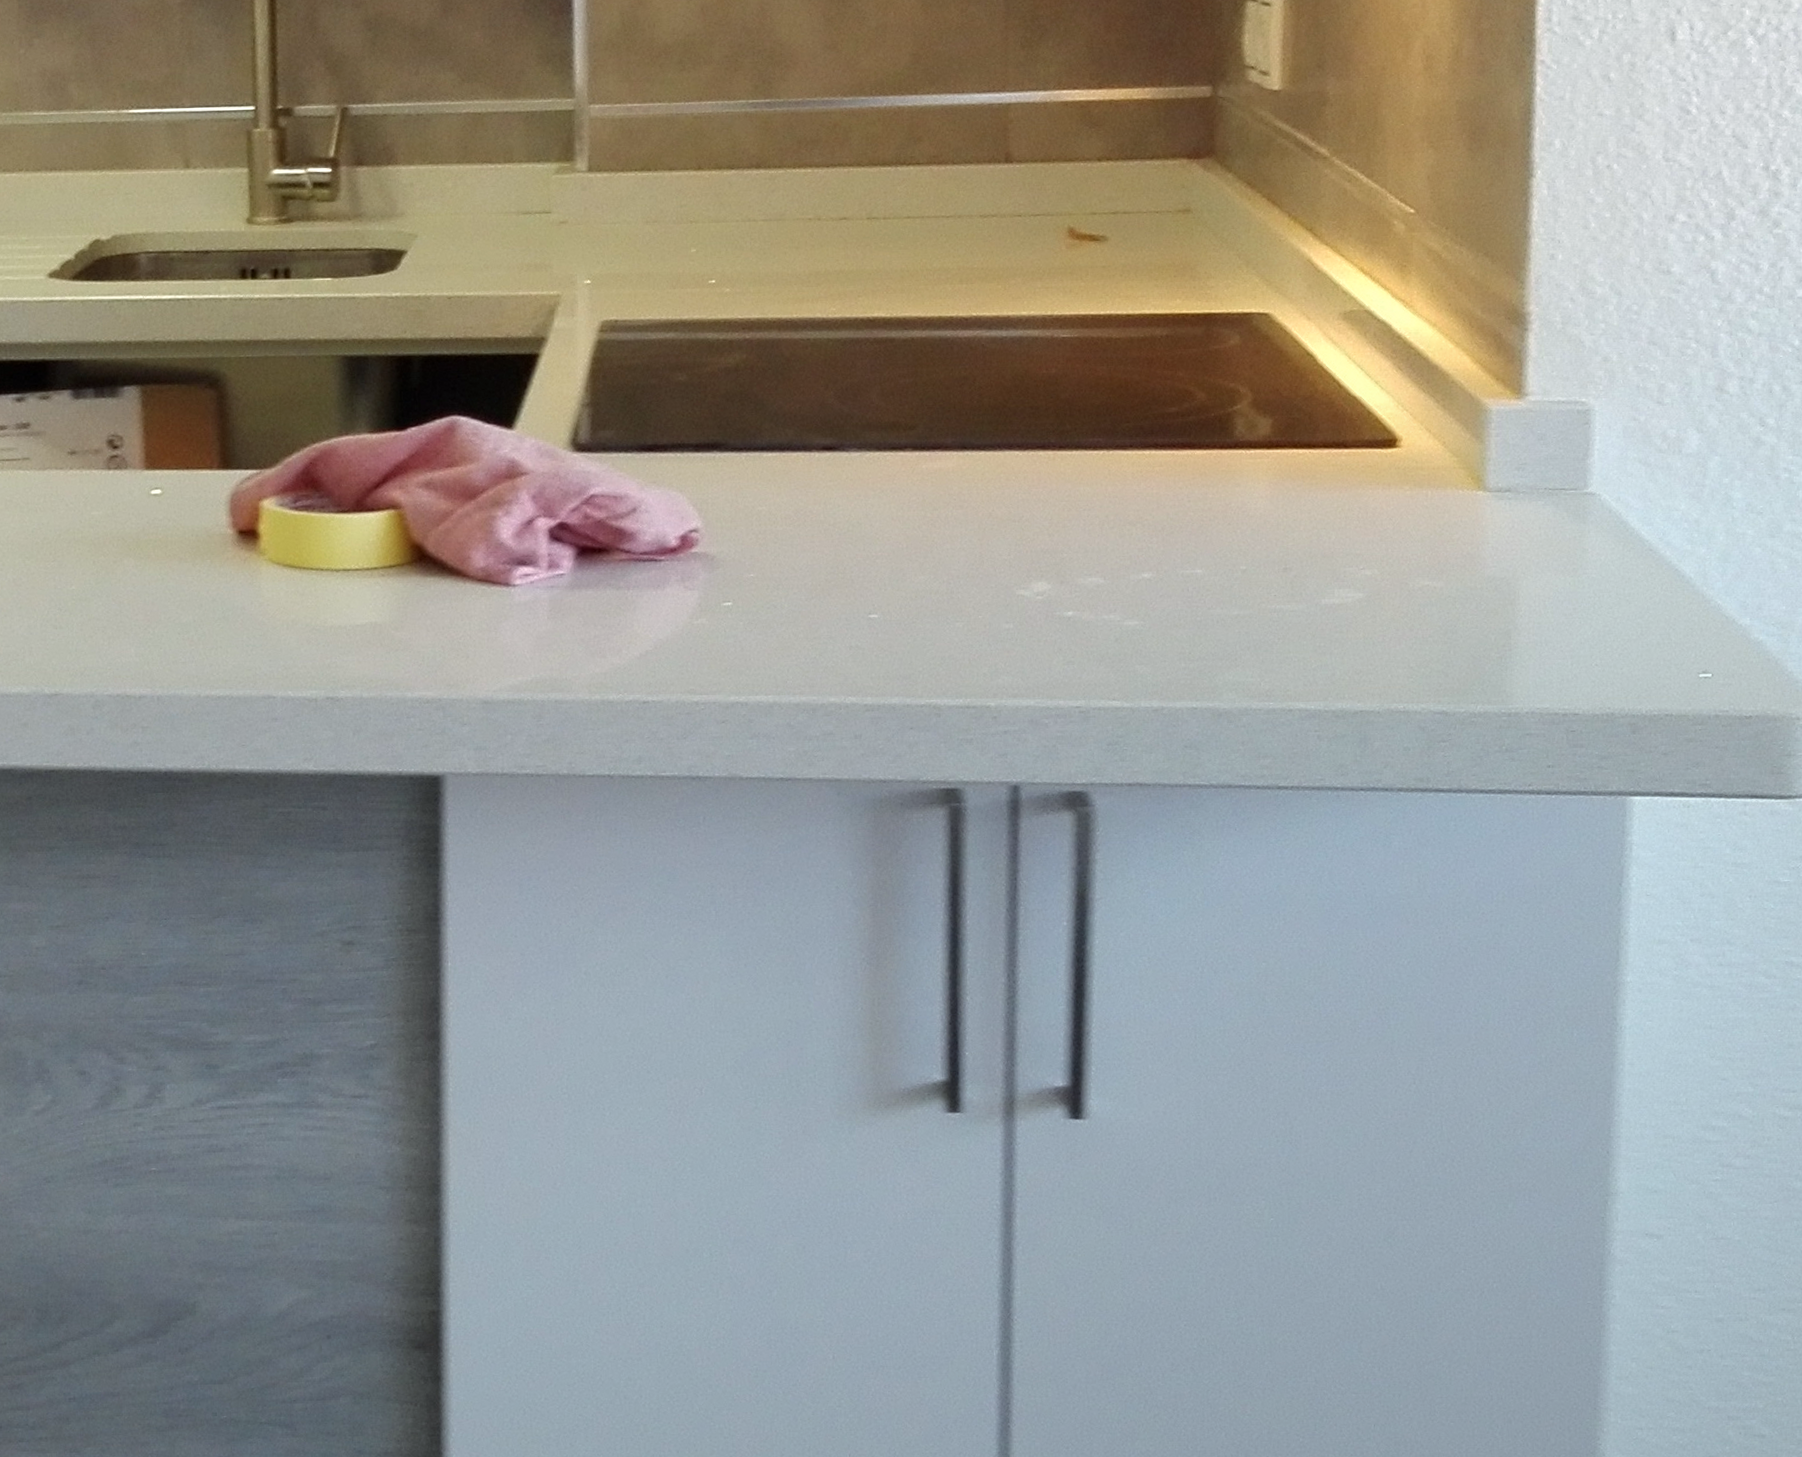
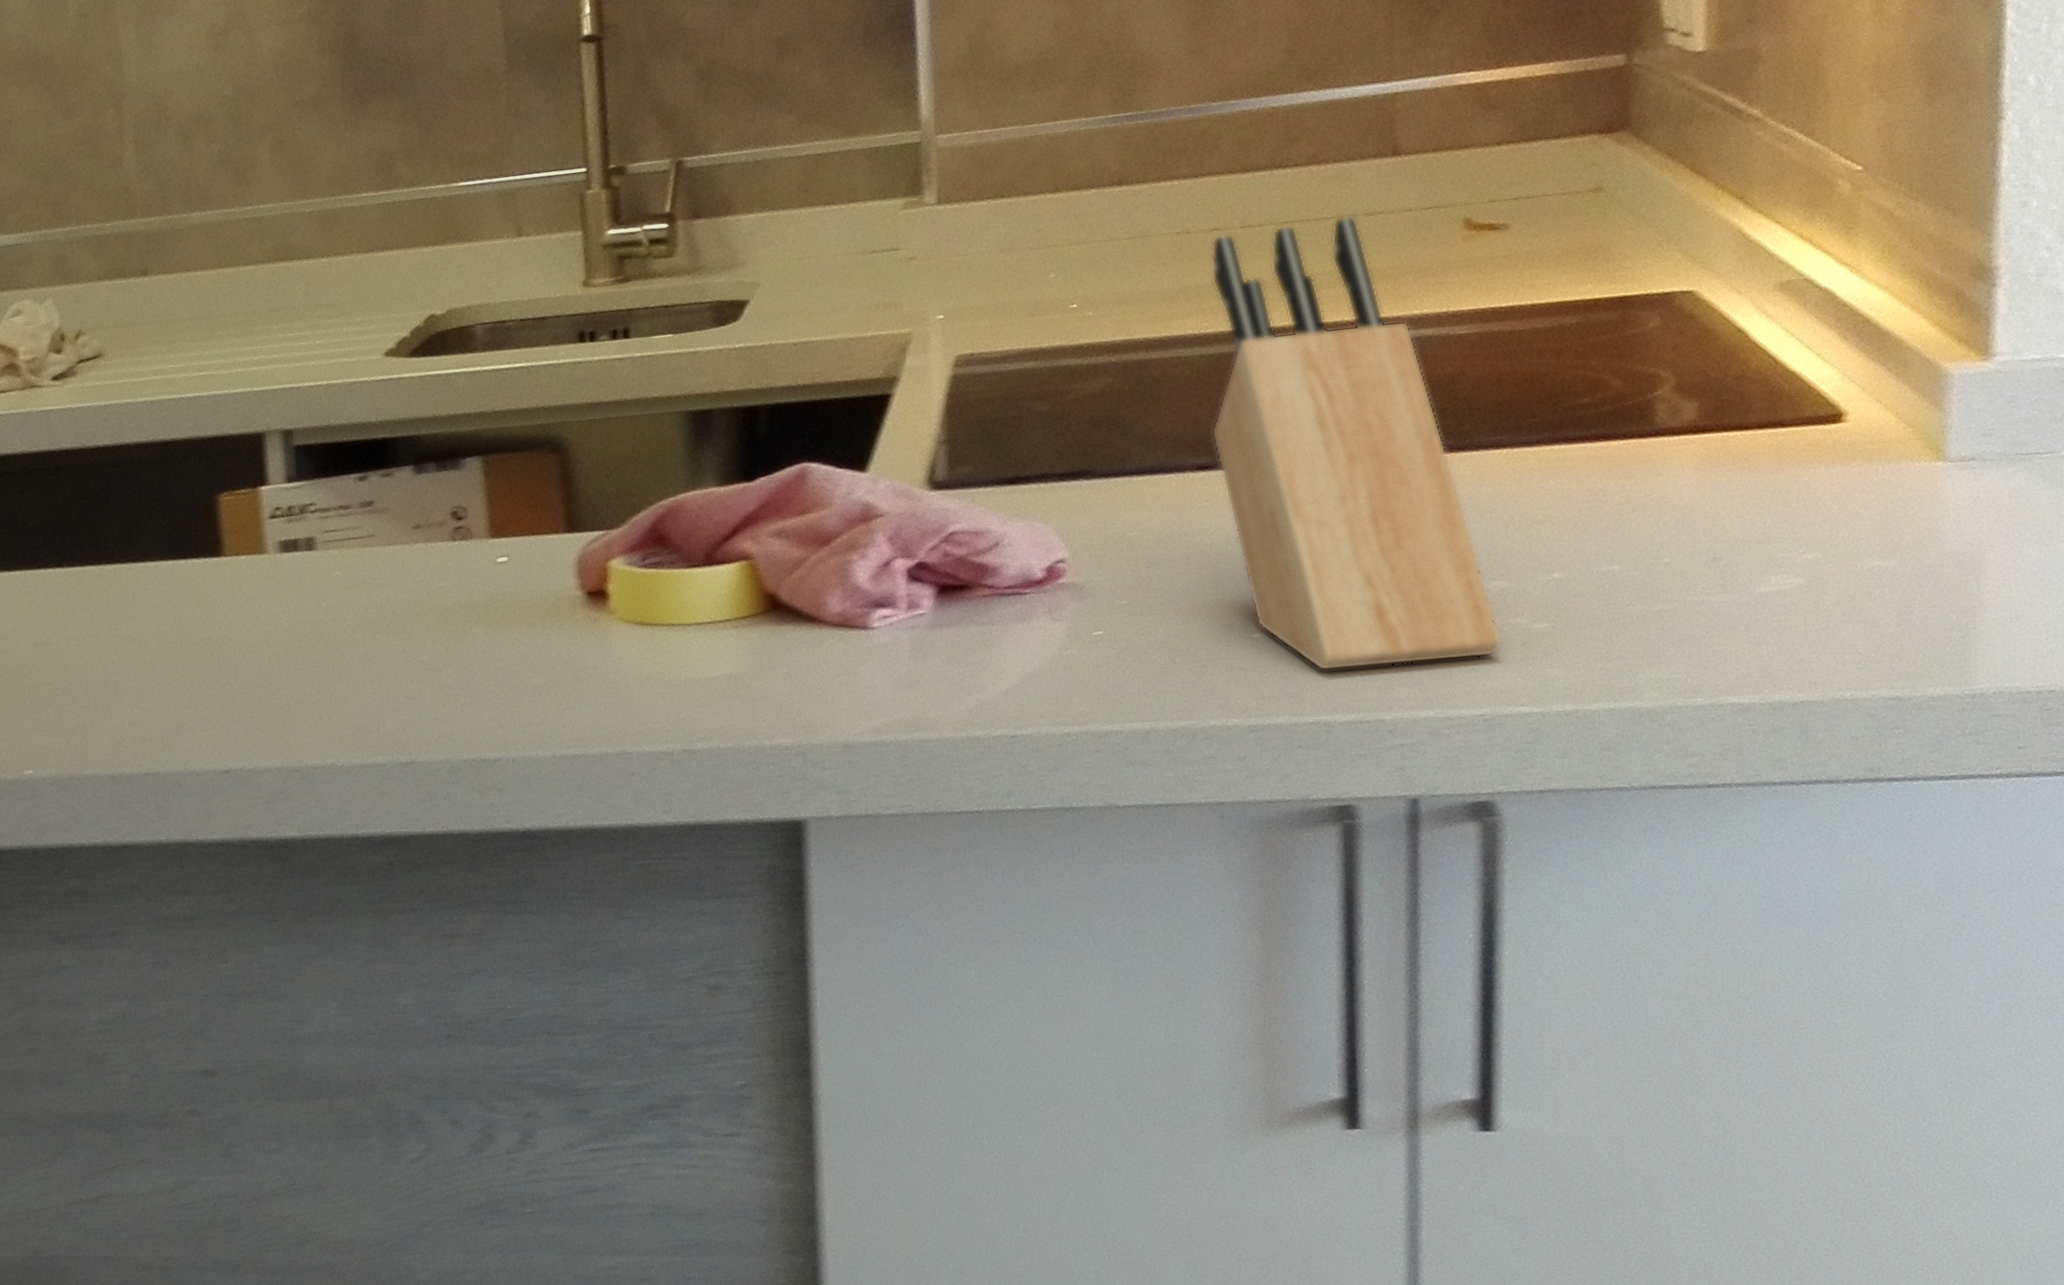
knife block: none [836,216,1097,655] -> present [1210,215,1503,672]

